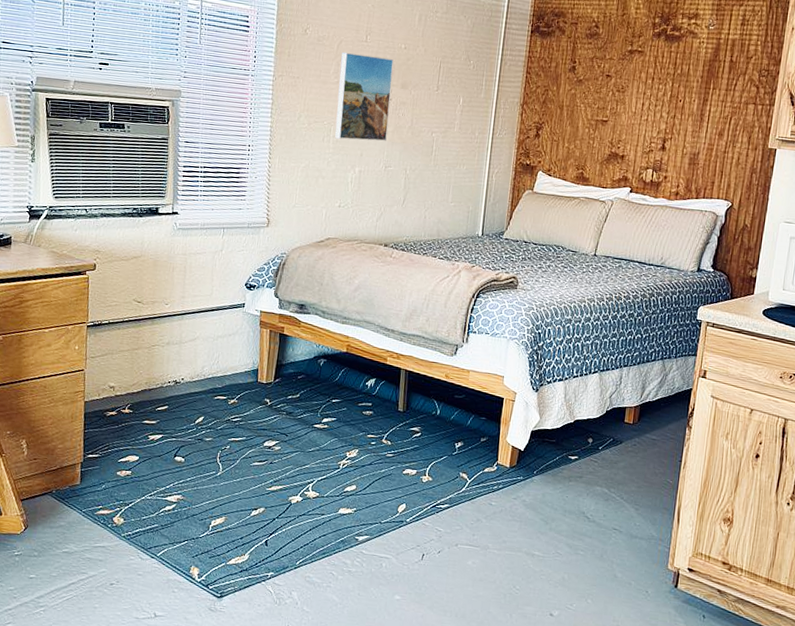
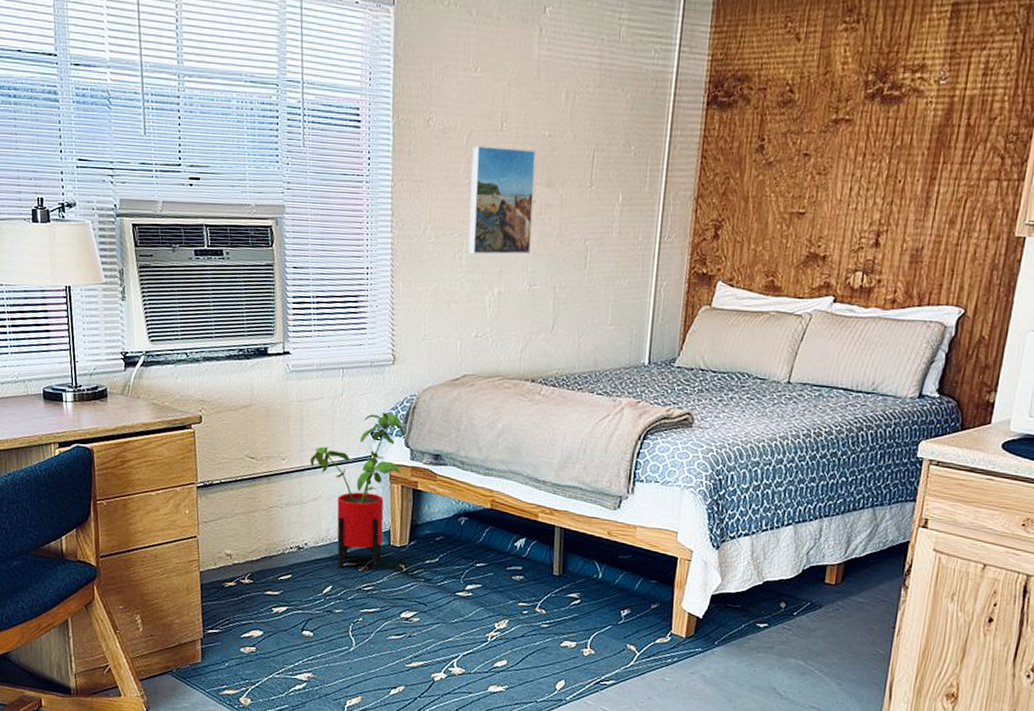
house plant: none [190,267,275,403] -> present [310,412,405,570]

